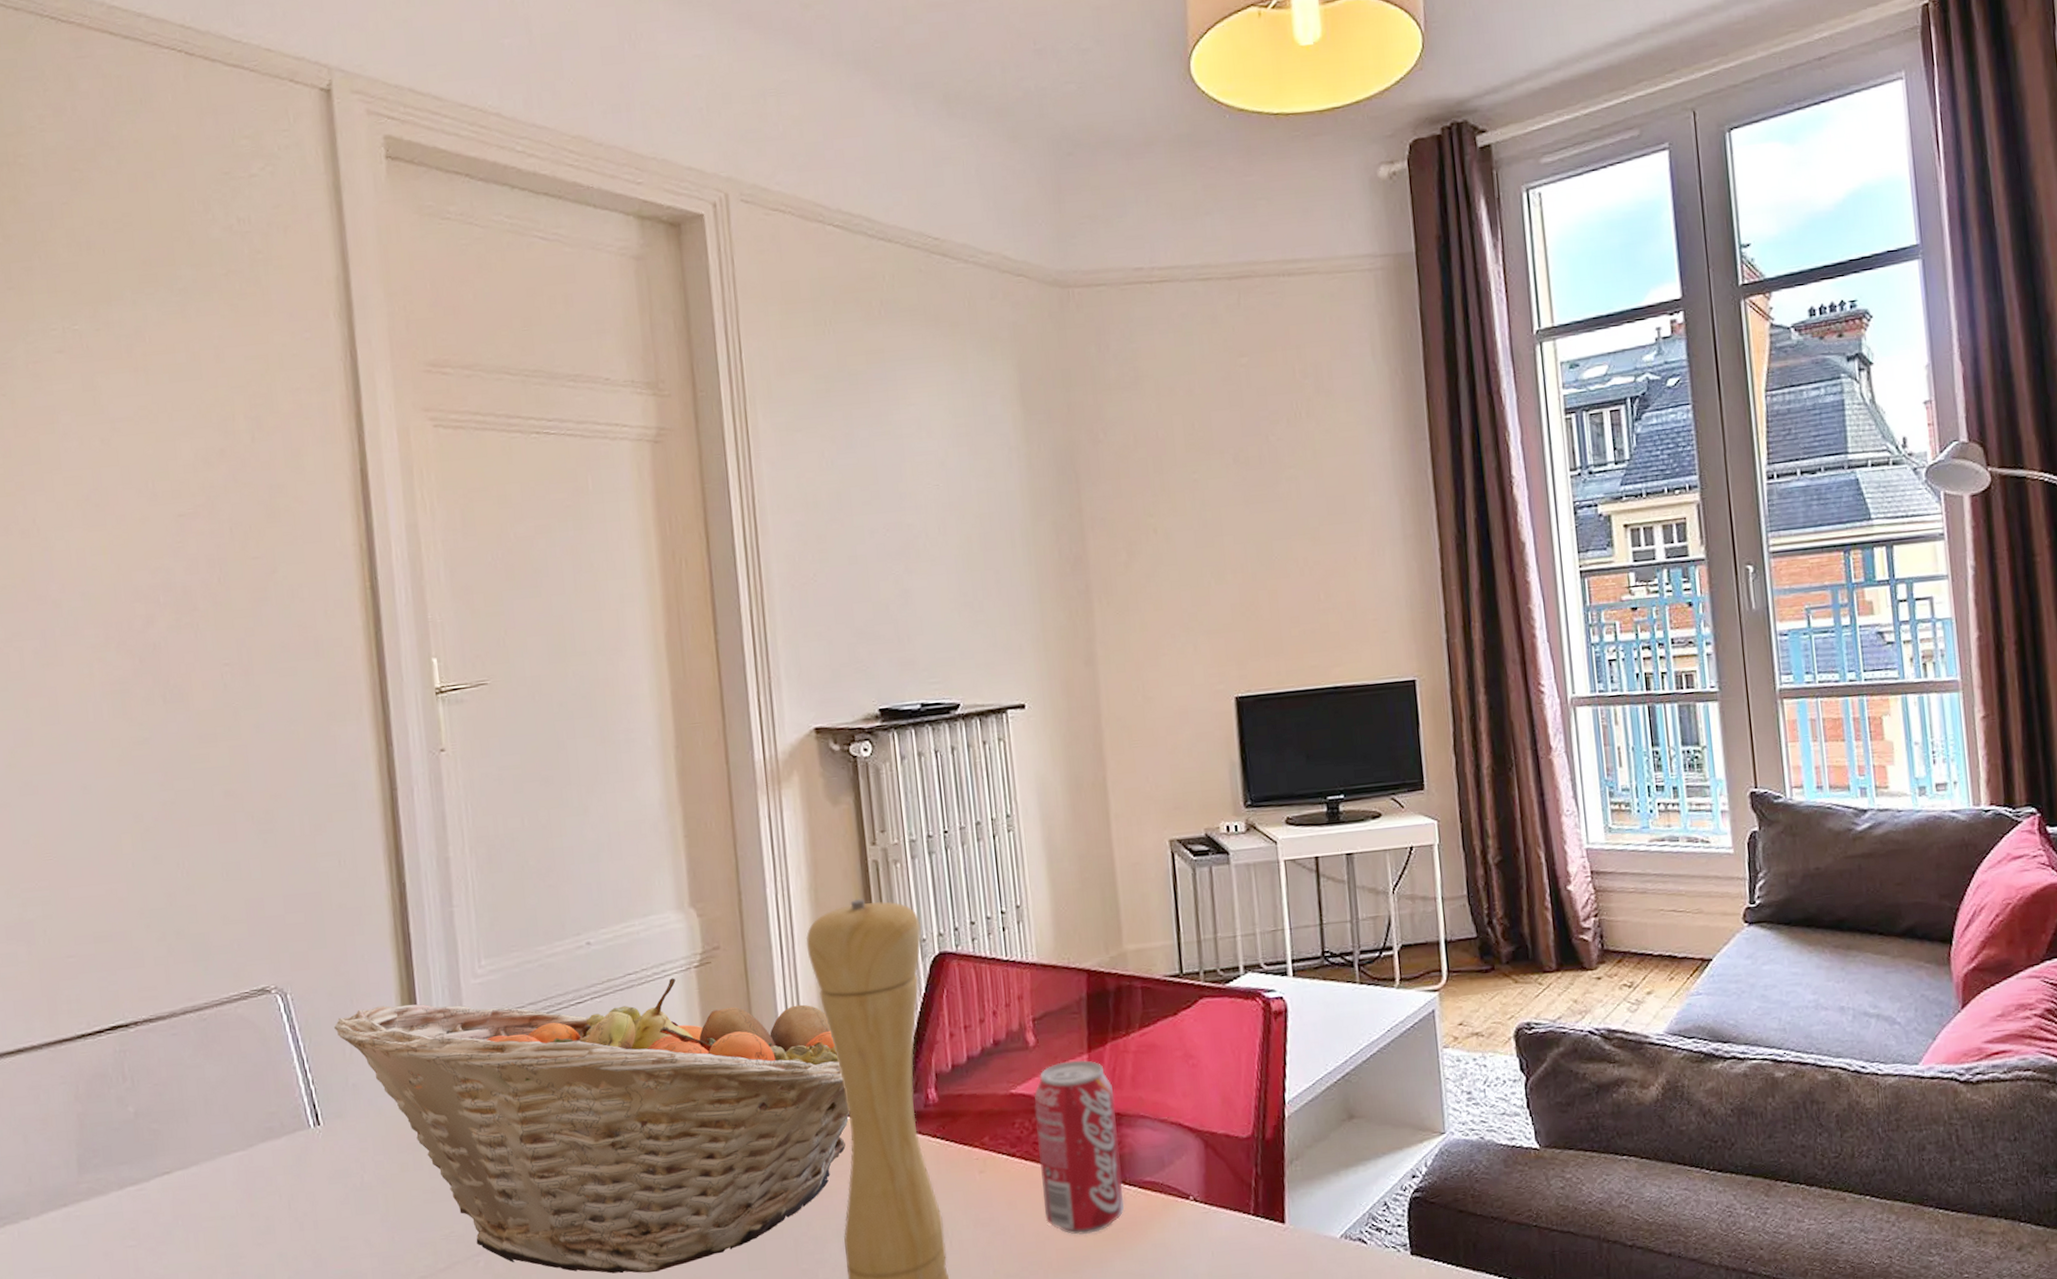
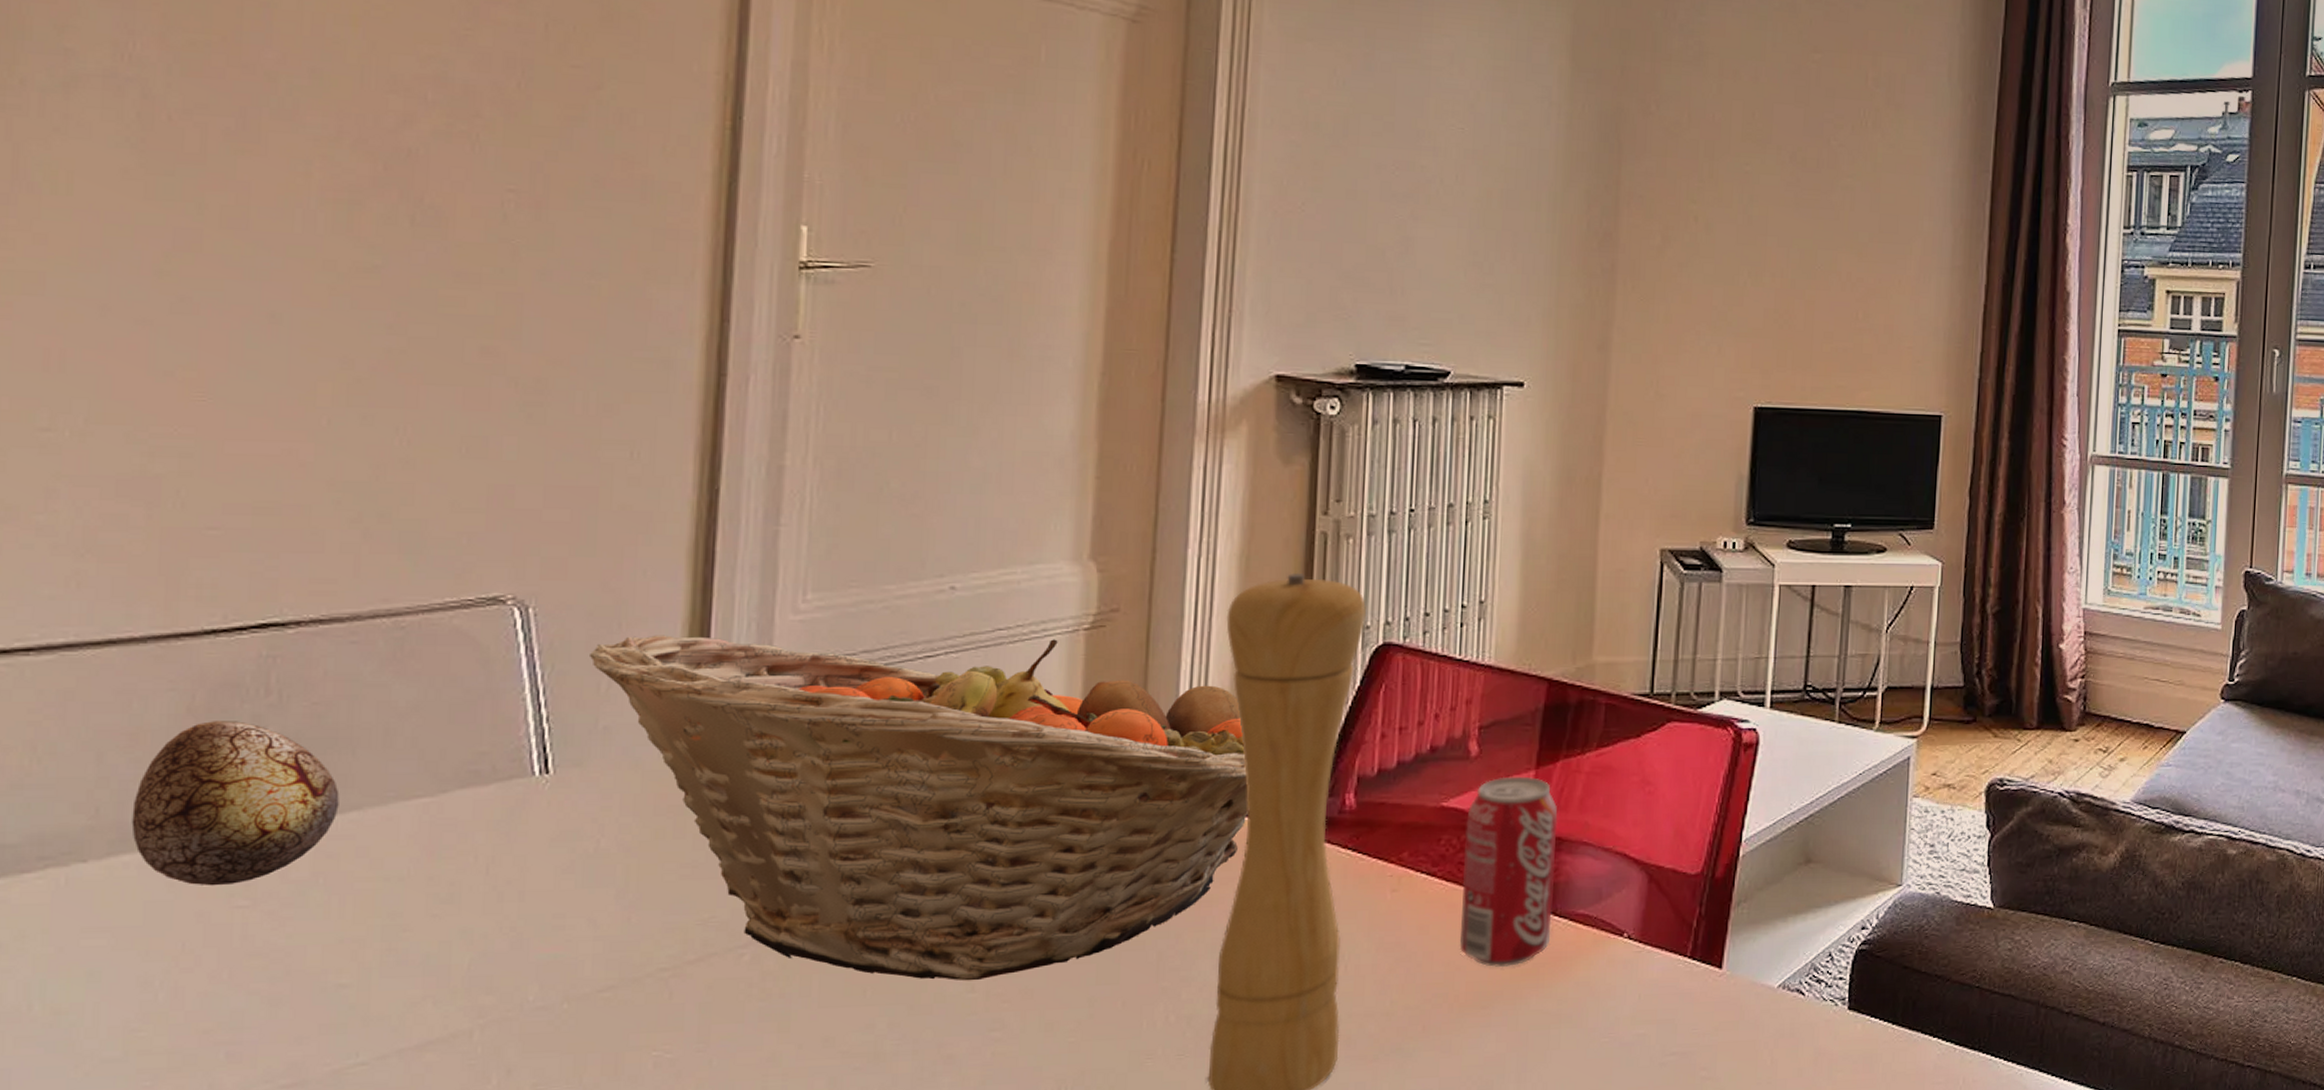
decorative egg: none [51,1103,184,1232] -> present [131,721,340,886]

